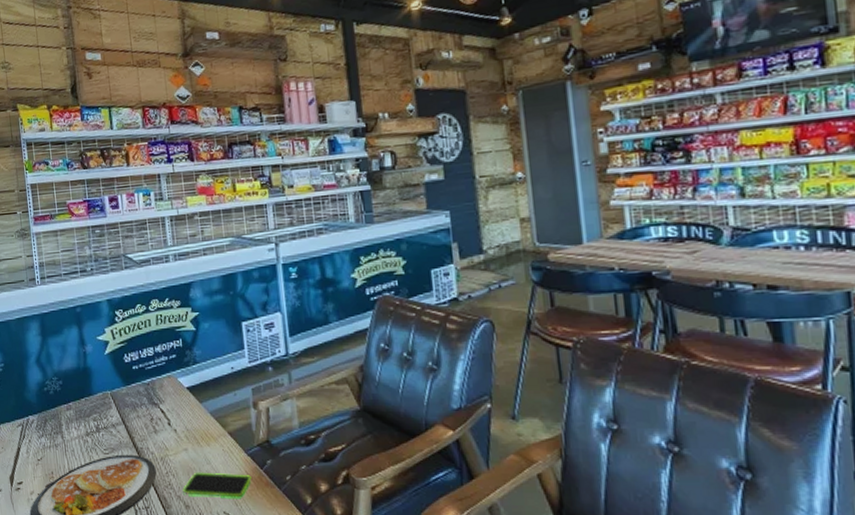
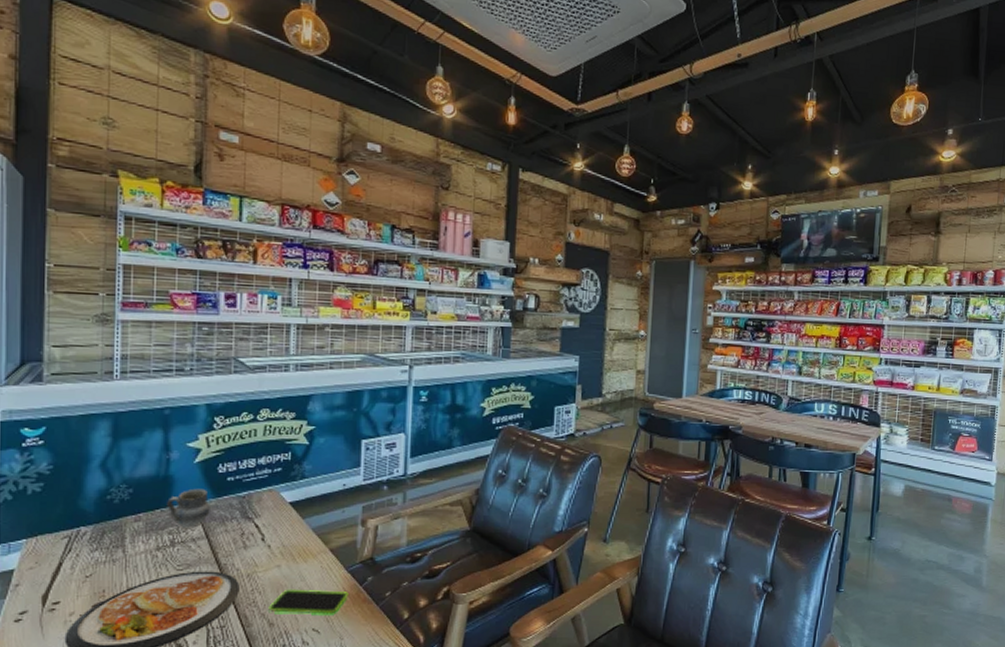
cup: none [89,378,123,415] -> present [167,488,210,528]

